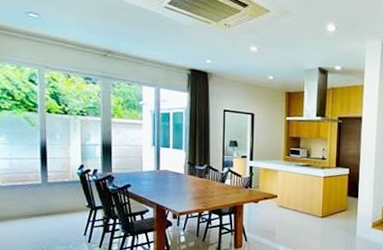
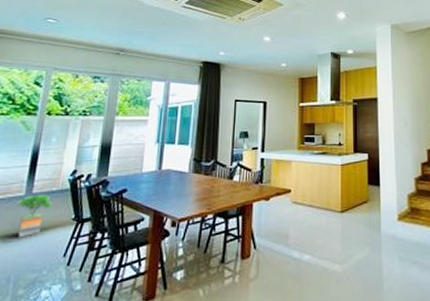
potted tree: none [37,184,67,218] -> present [18,194,52,238]

